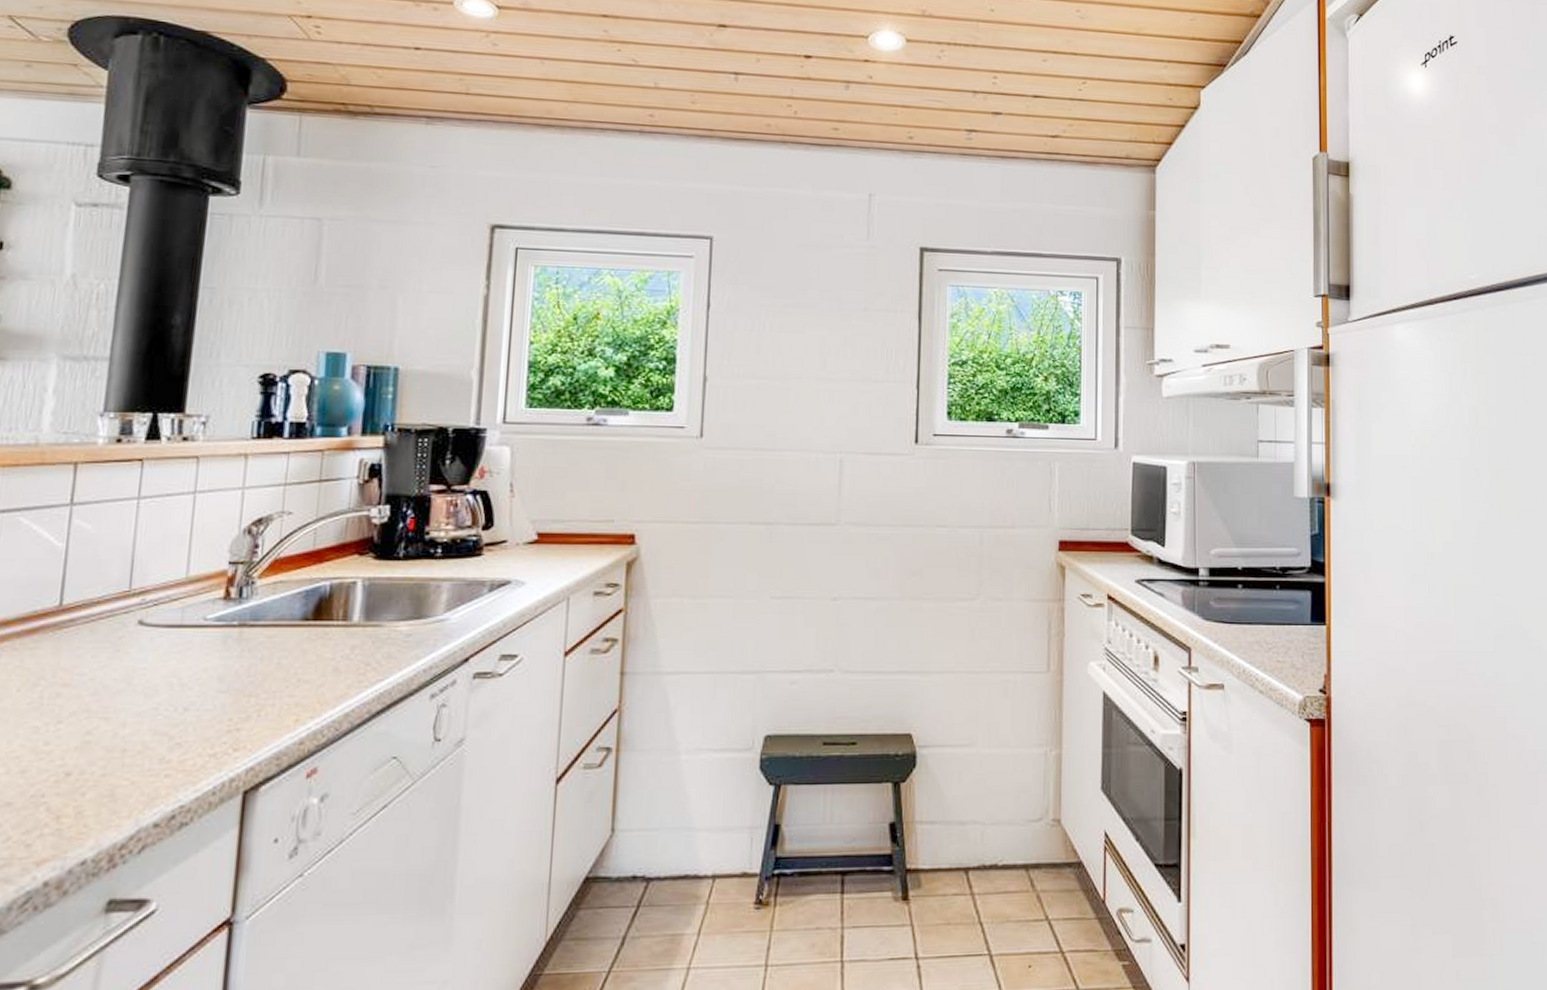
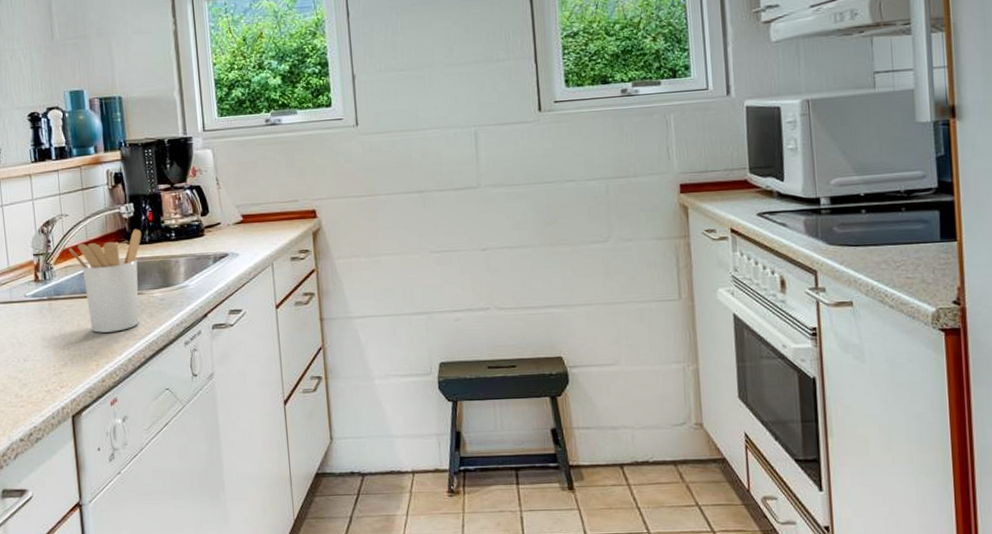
utensil holder: none [284,539,395,676] -> present [69,228,142,333]

